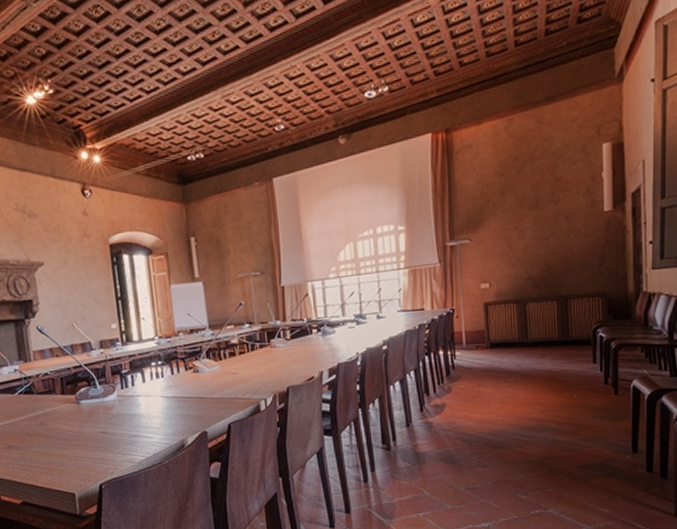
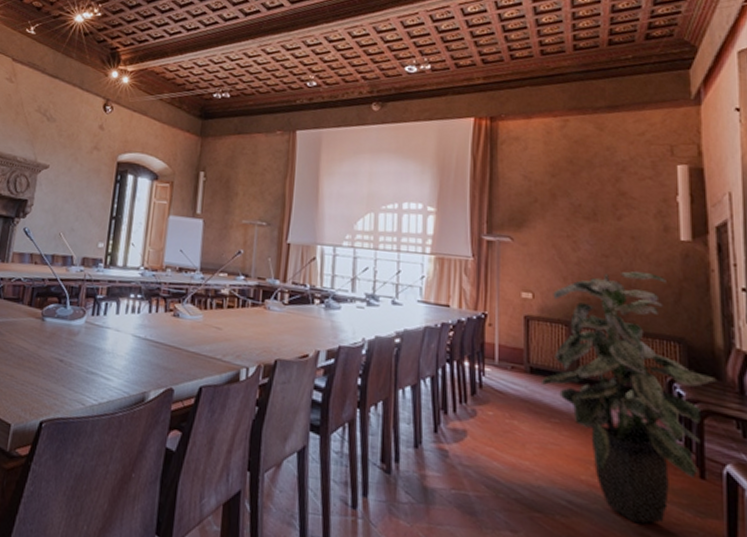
indoor plant: none [498,244,629,438] -> present [540,271,718,524]

